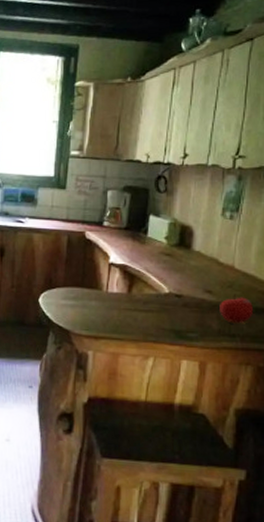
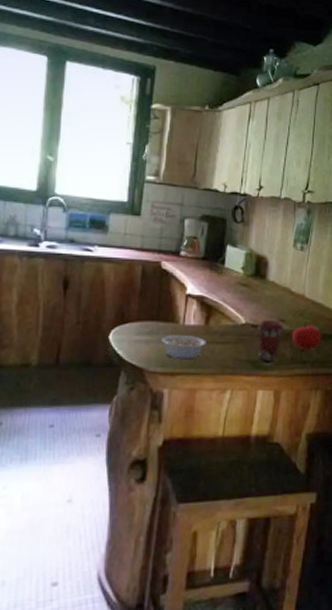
legume: none [80,298,129,325] -> present [155,332,207,360]
coffee cup: none [181,290,211,332] -> present [257,319,285,361]

